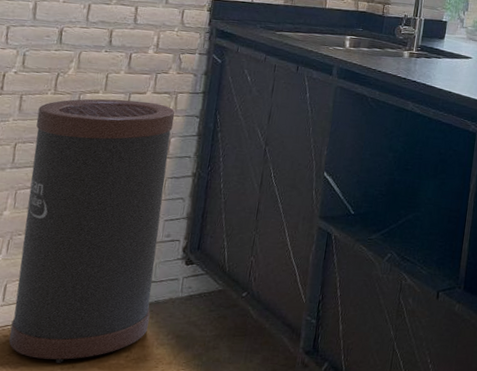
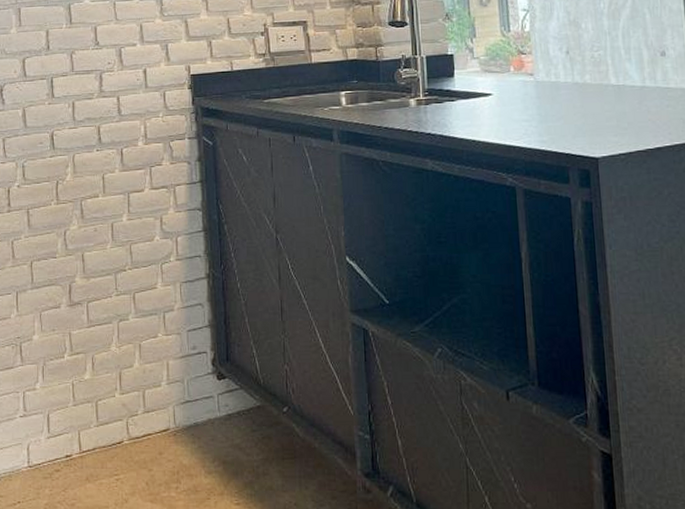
trash can: present [9,98,175,363] -> none [46,200,192,498]

